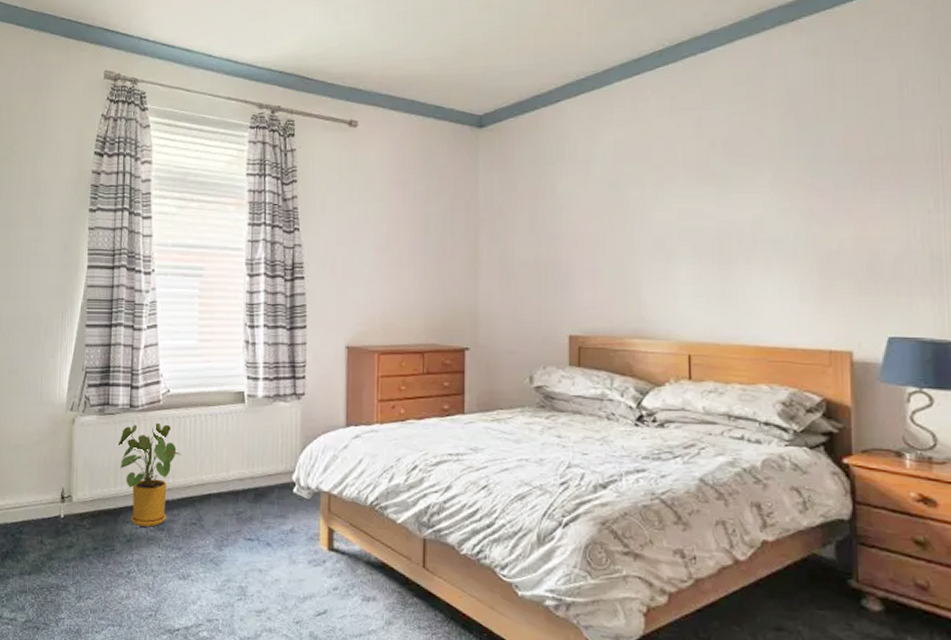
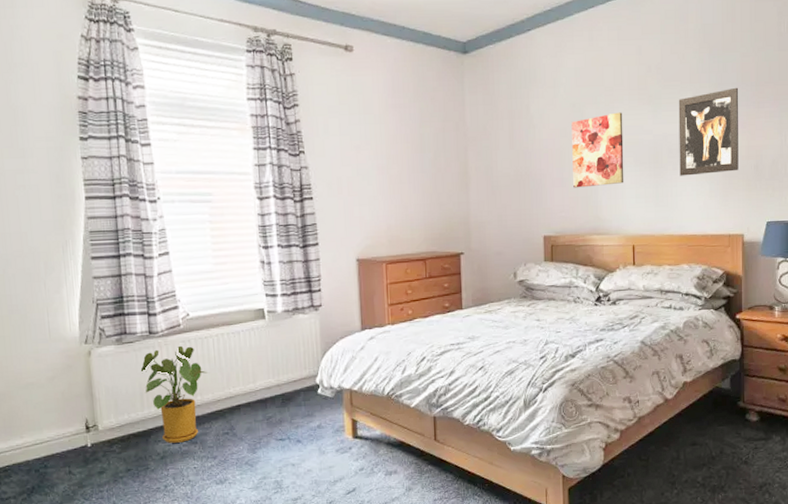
wall art: none [608,193,677,281] -> present [571,112,624,188]
wall art: none [753,165,843,273] -> present [678,87,739,176]

